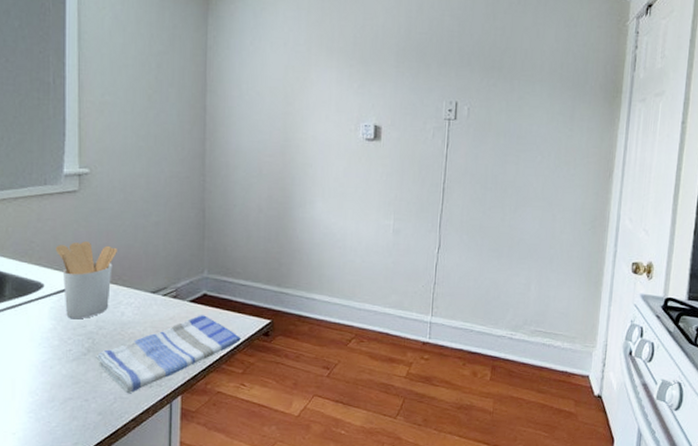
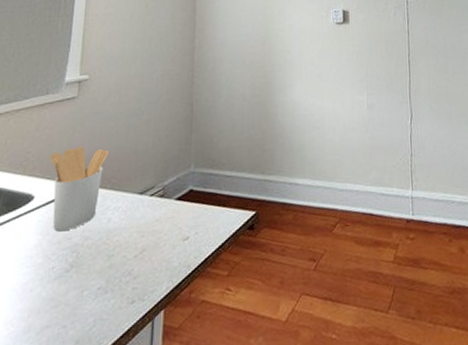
dish towel: present [94,315,241,394] -> none [77,213,226,314]

